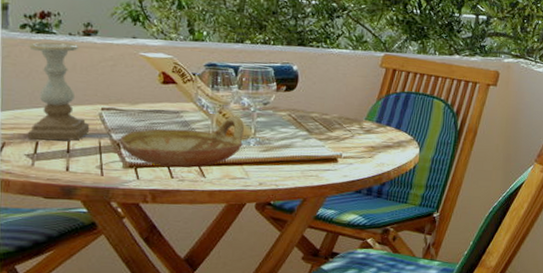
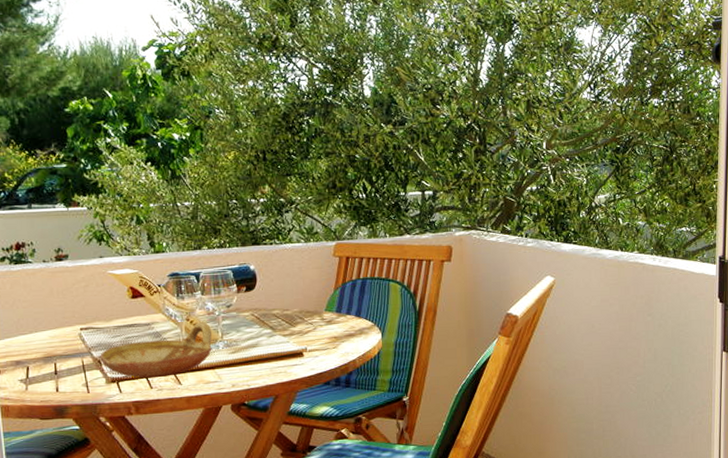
candle holder: present [27,42,90,141] -> none [10,269,73,366]

